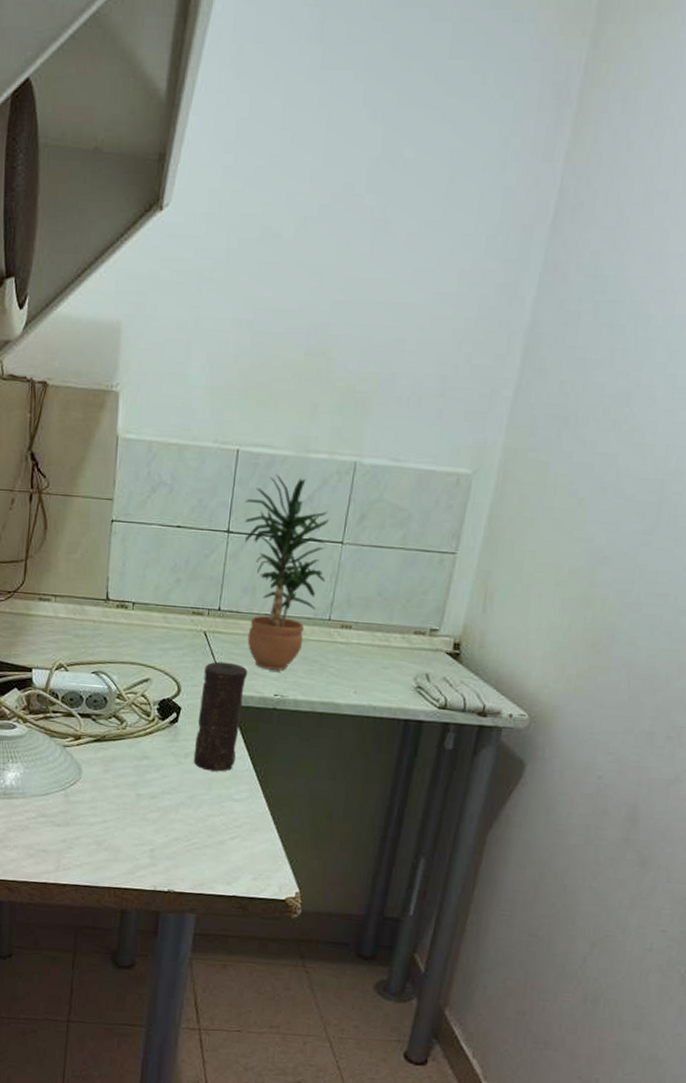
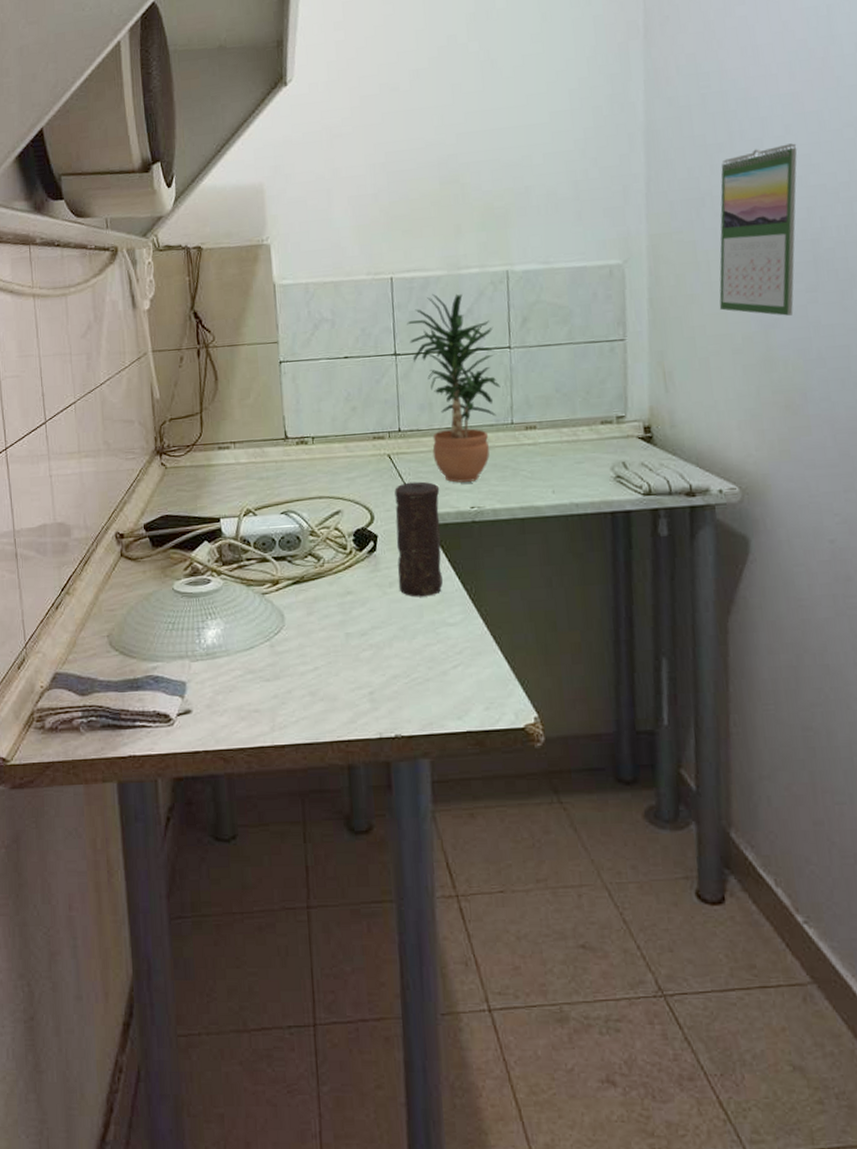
calendar: none [554,372,676,555] -> present [719,143,797,316]

